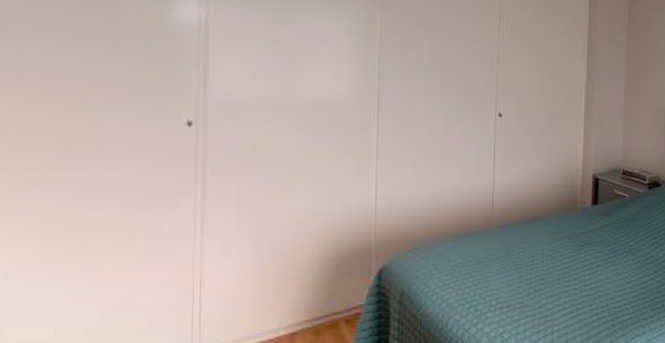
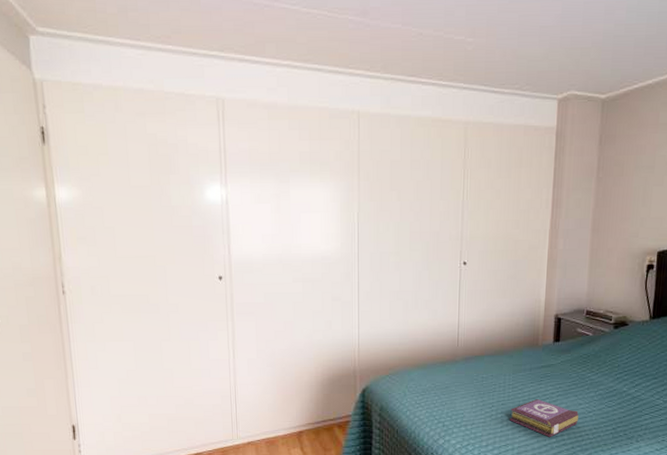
book: none [548,271,618,315] -> present [509,399,579,437]

